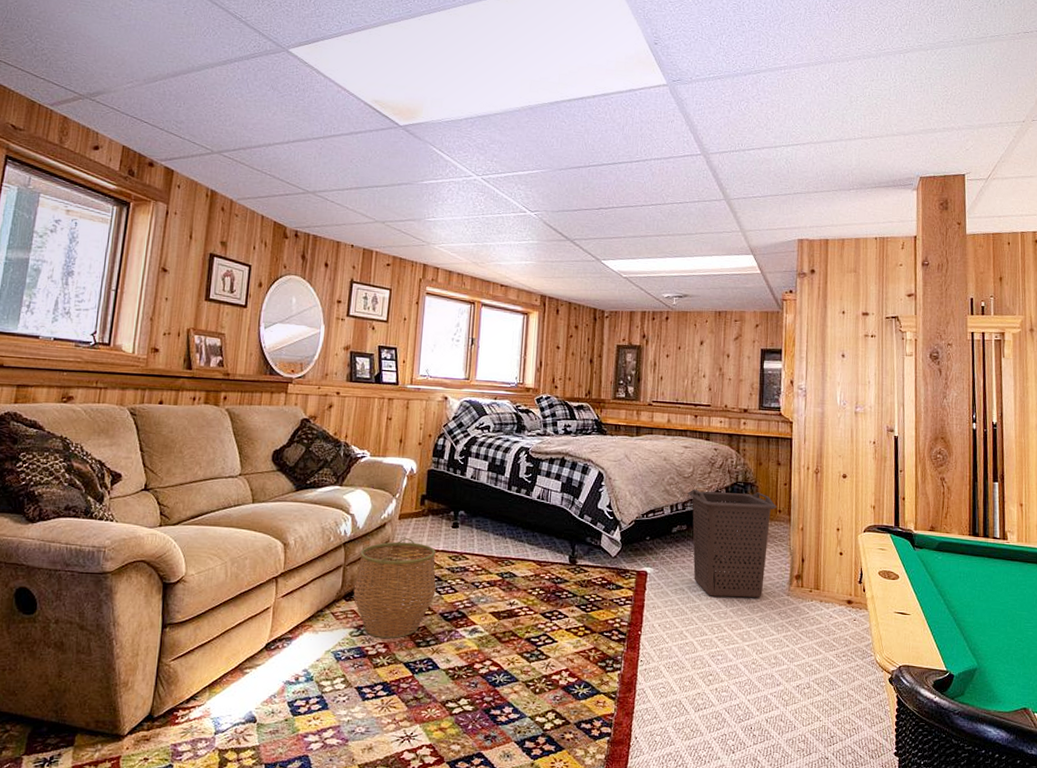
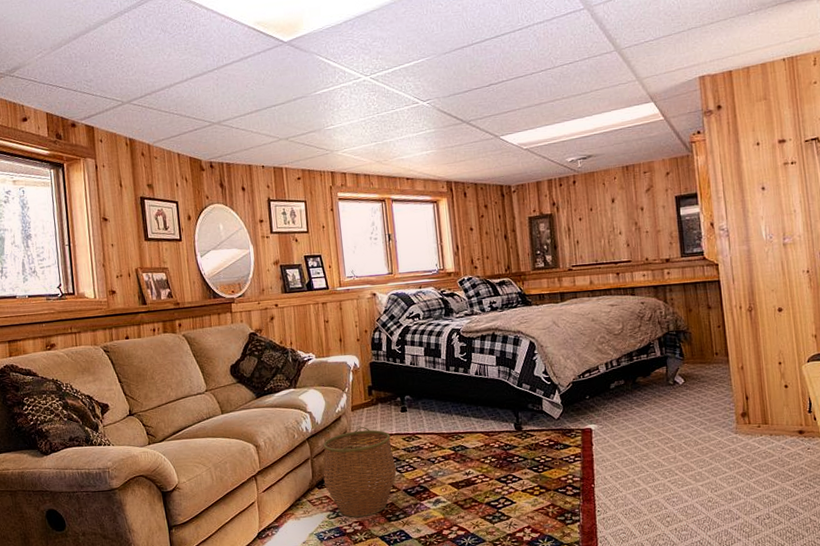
laundry basket: present [688,489,777,598] -> none [620,338,713,444]

